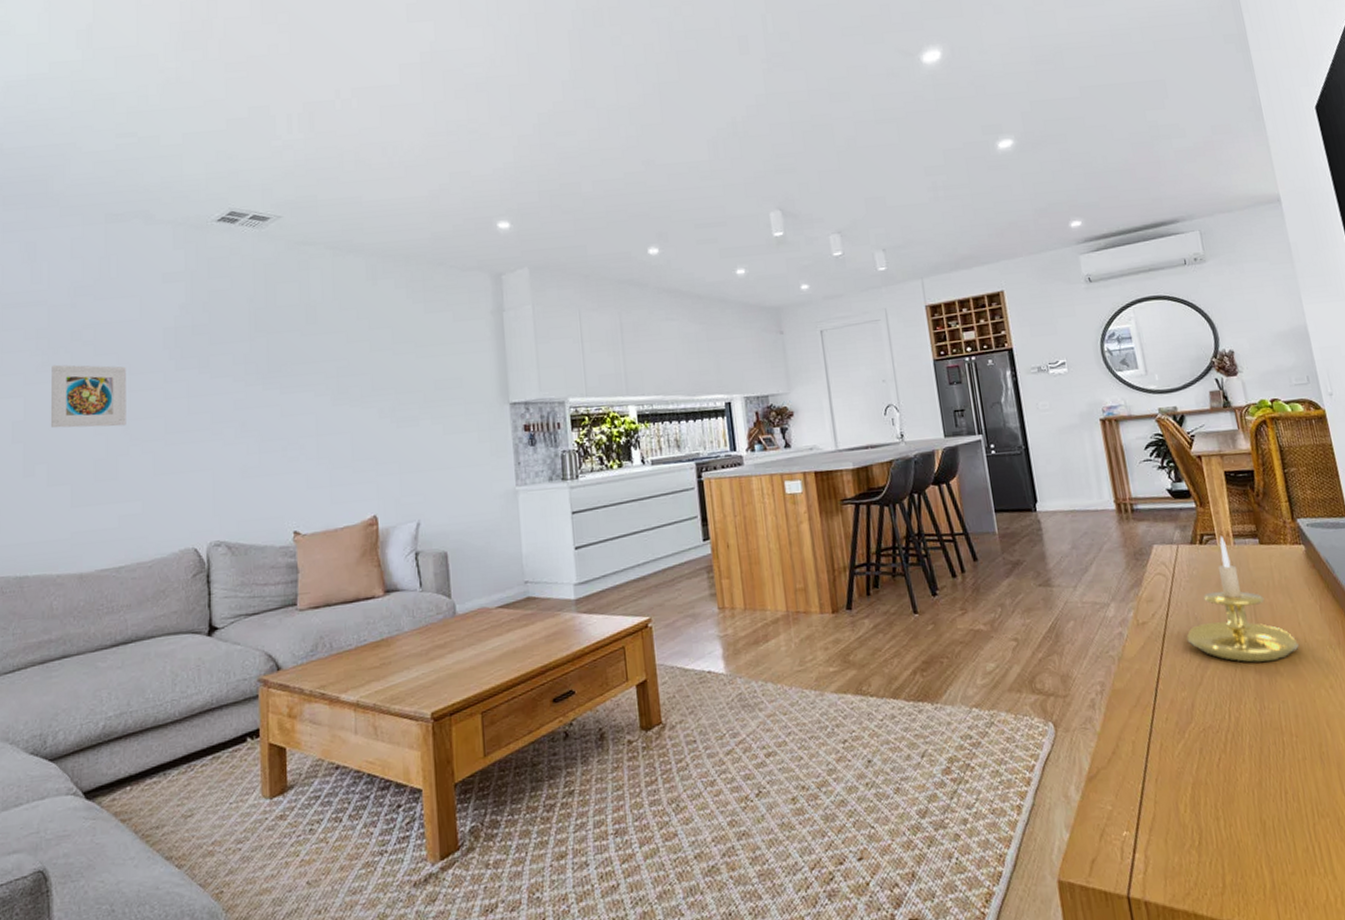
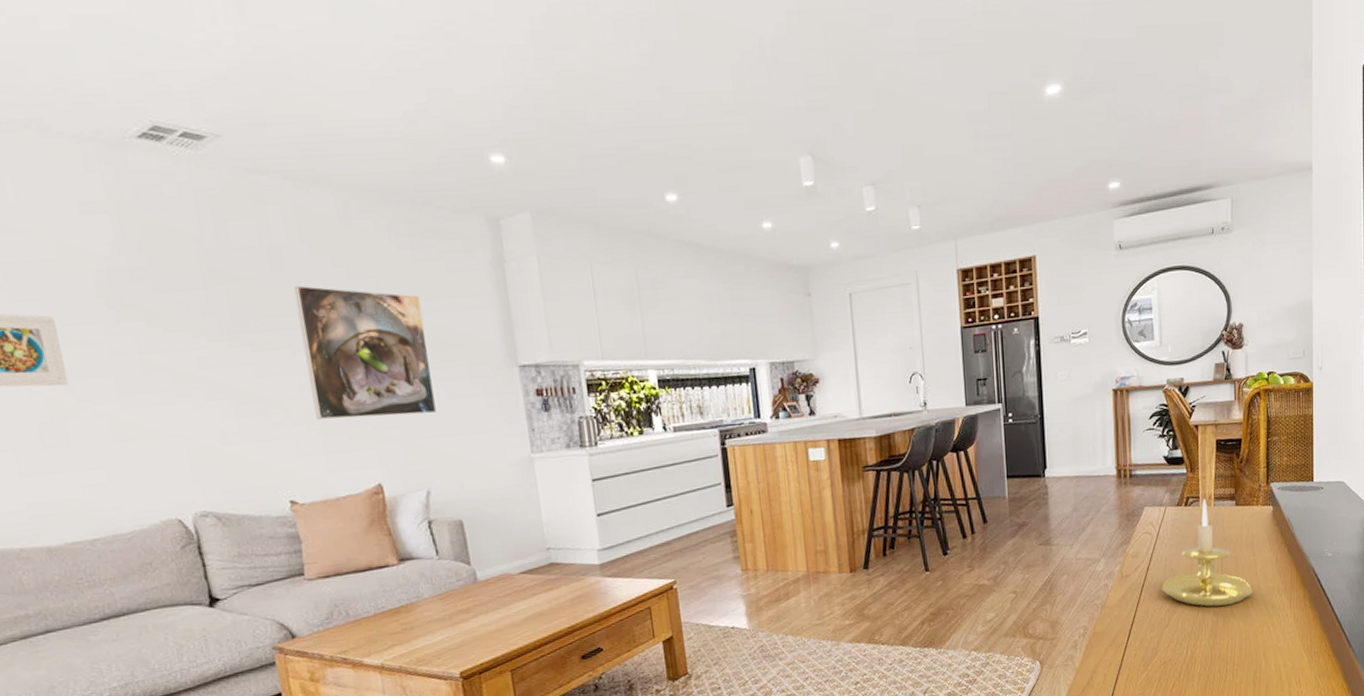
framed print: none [322,335,434,455] -> present [293,285,438,420]

